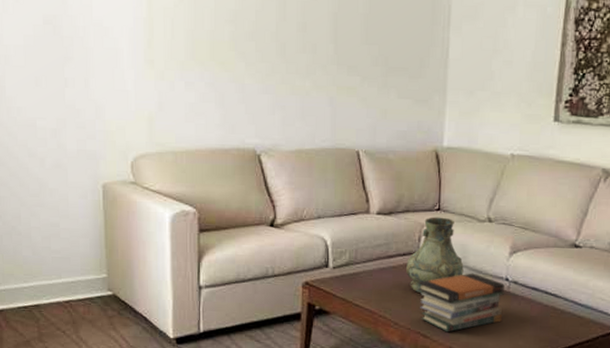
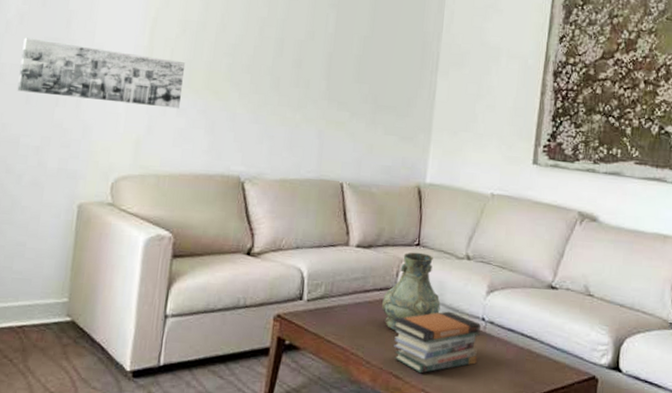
wall art: none [23,16,188,83] -> present [17,37,186,109]

